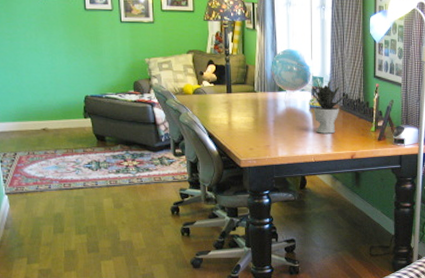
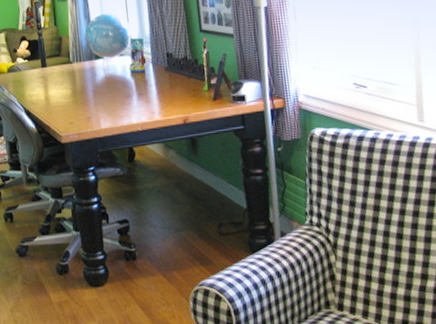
potted plant: present [311,78,348,134] -> none [131,40,173,99]

